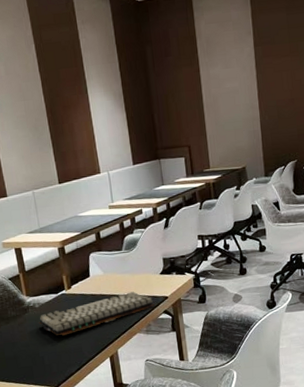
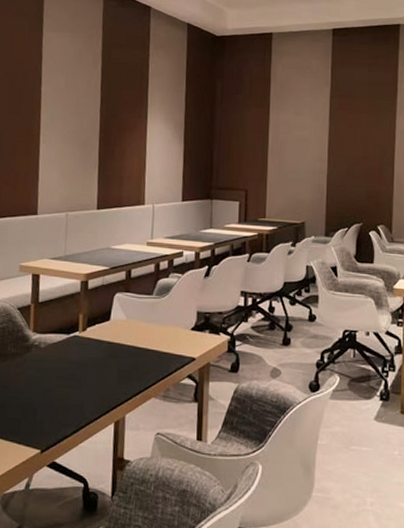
keyboard: present [38,291,154,336] -> none [40,345,178,387]

